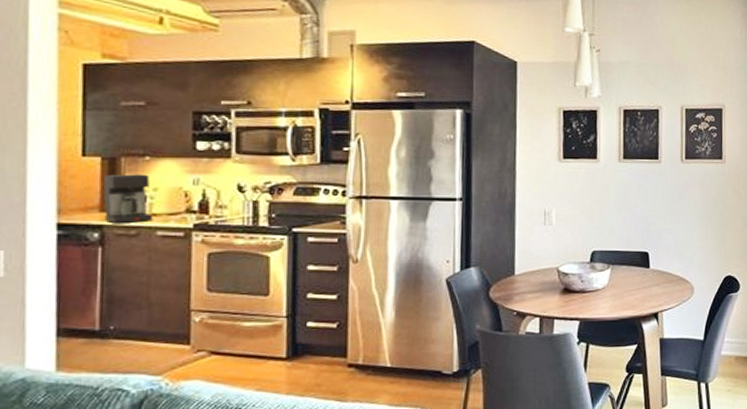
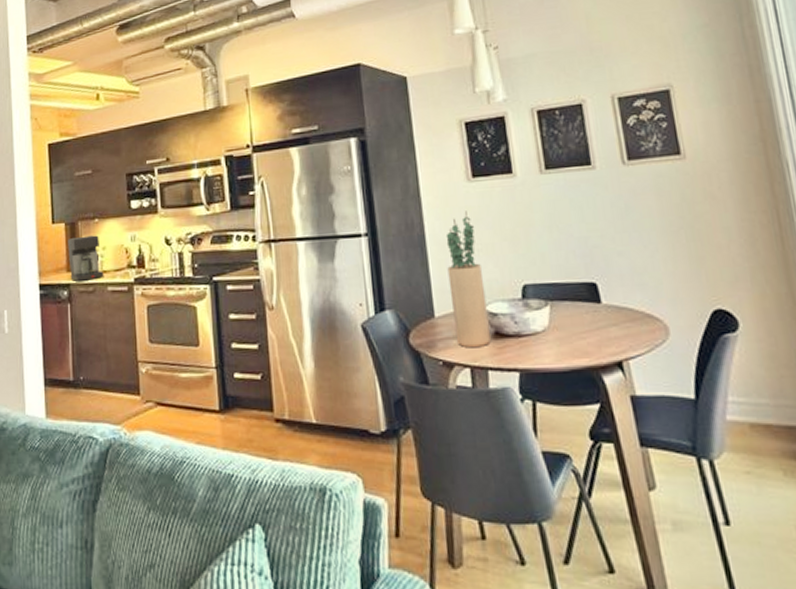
vase: none [531,186,561,301] -> present [445,211,491,348]

